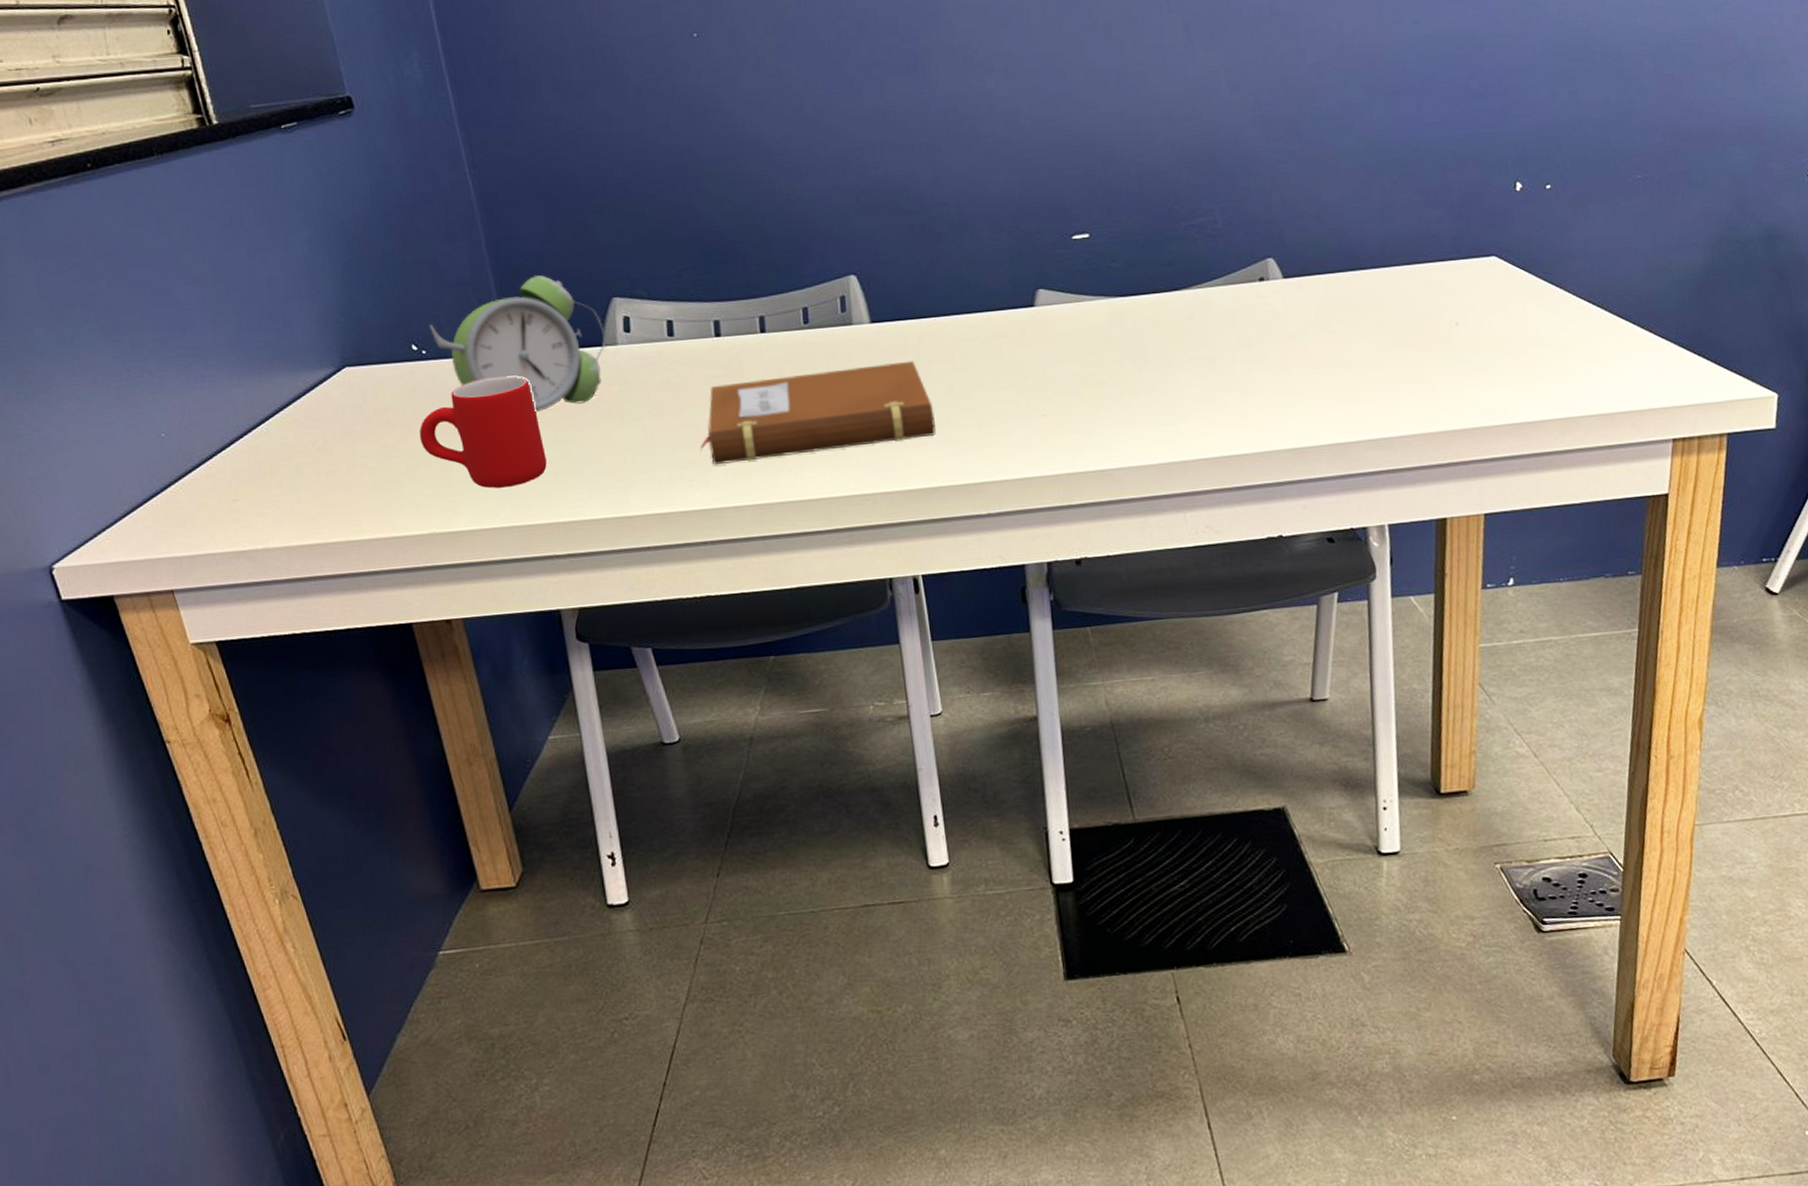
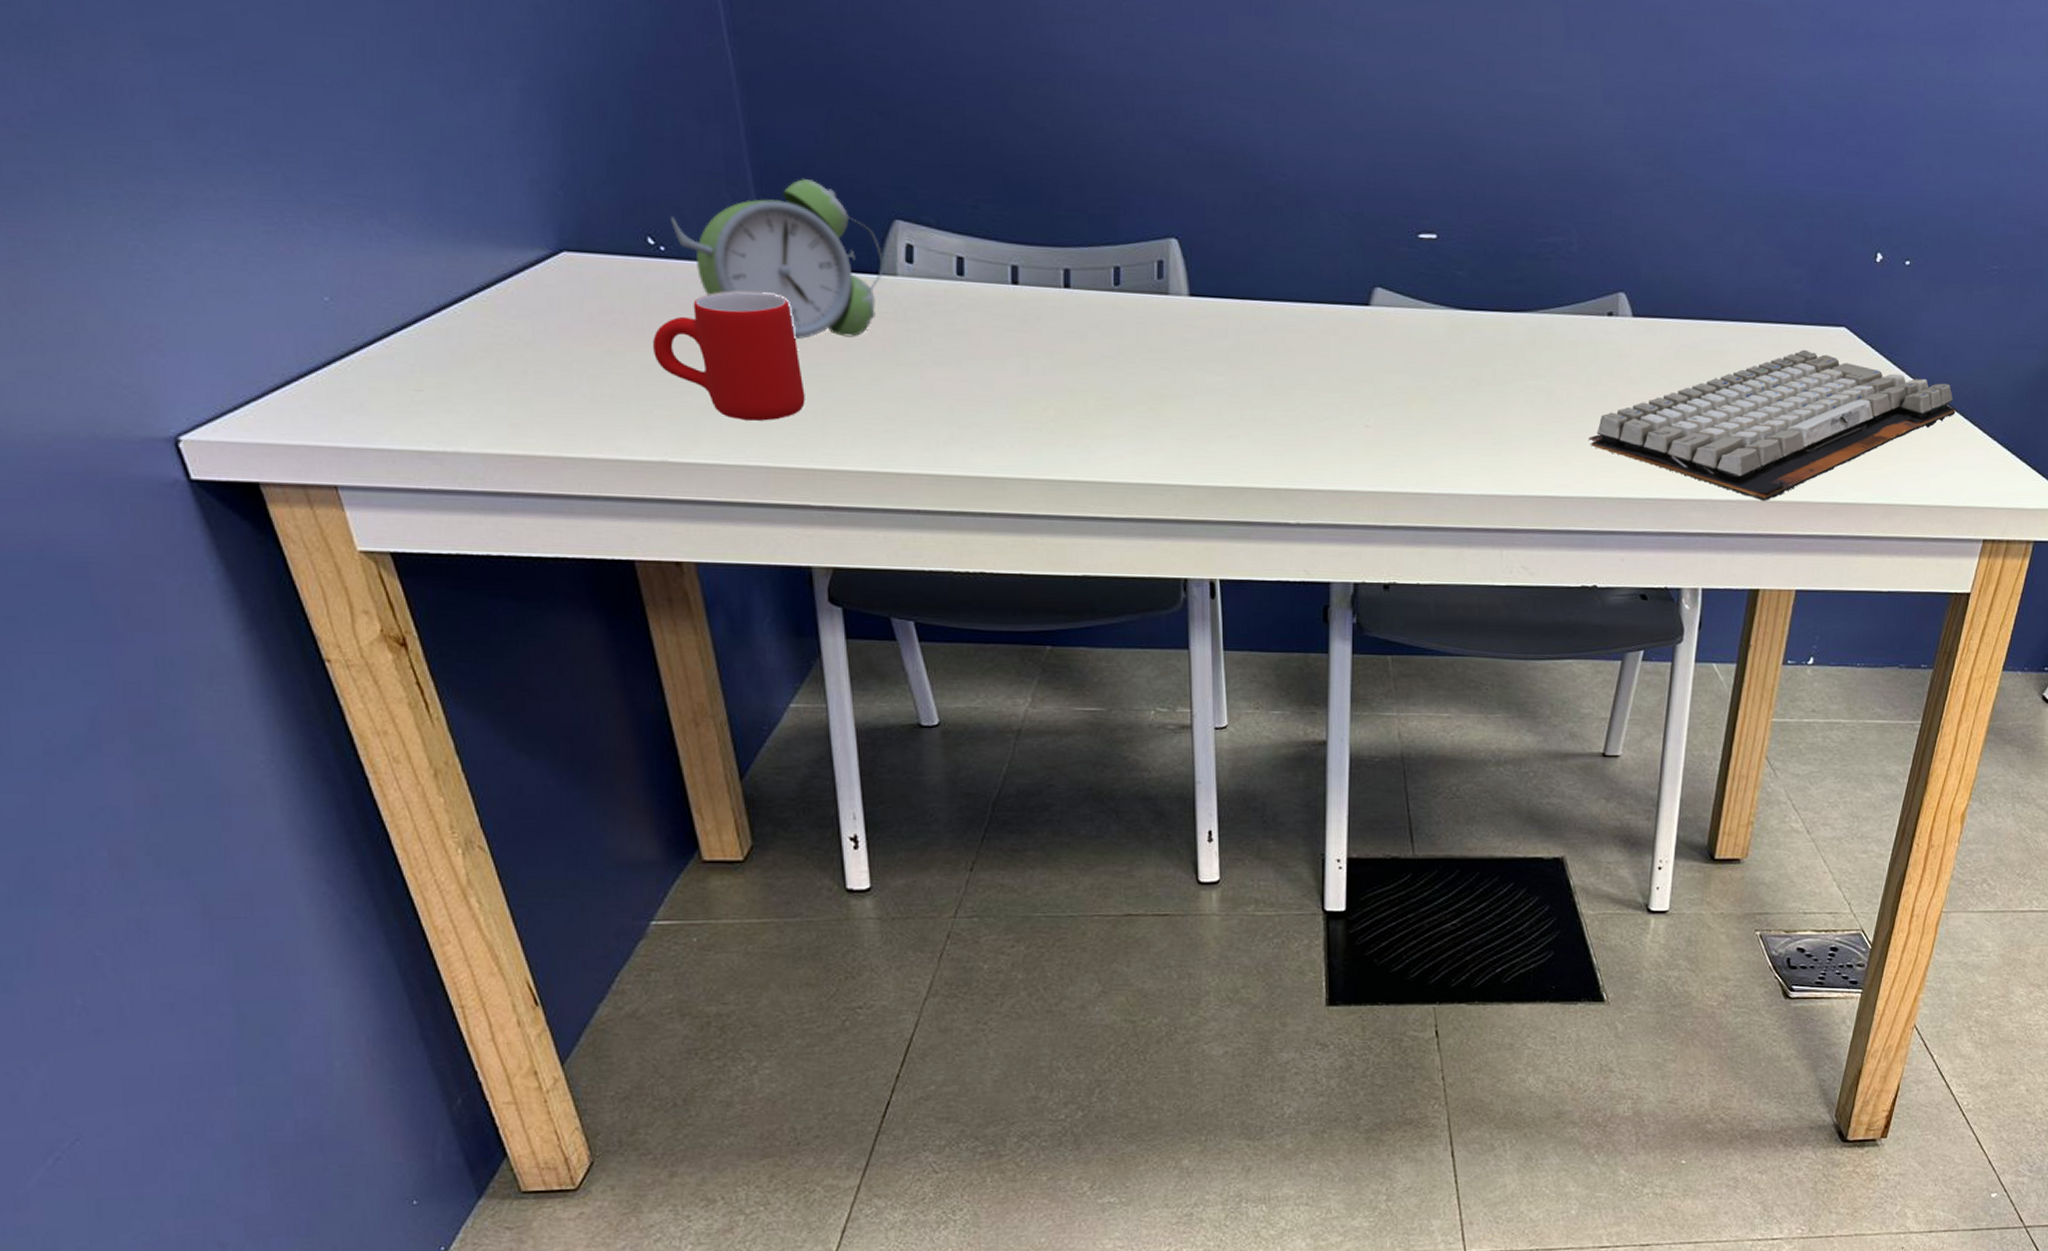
notebook: present [700,360,936,465] -> none [985,339,1250,432]
keyboard: none [1256,283,1622,432] -> present [1589,349,1956,501]

